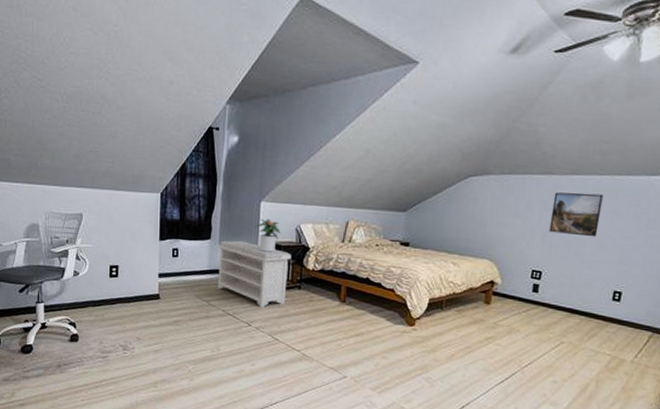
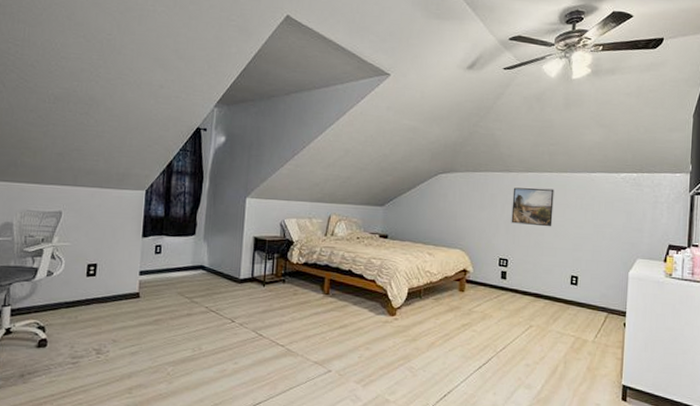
bench: present [217,240,292,308] -> none [200,236,276,303]
potted plant: present [255,219,280,252] -> none [240,214,265,247]

